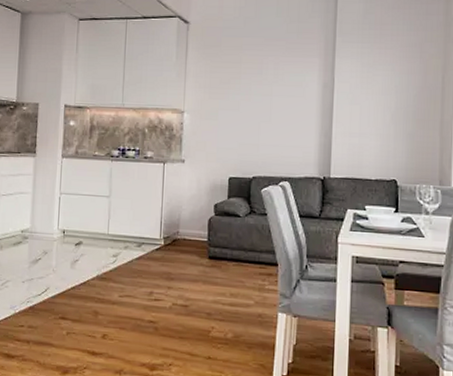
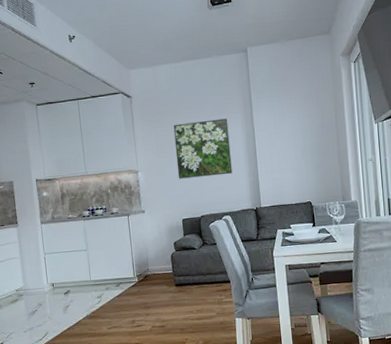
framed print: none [231,61,302,131] -> present [173,118,233,179]

